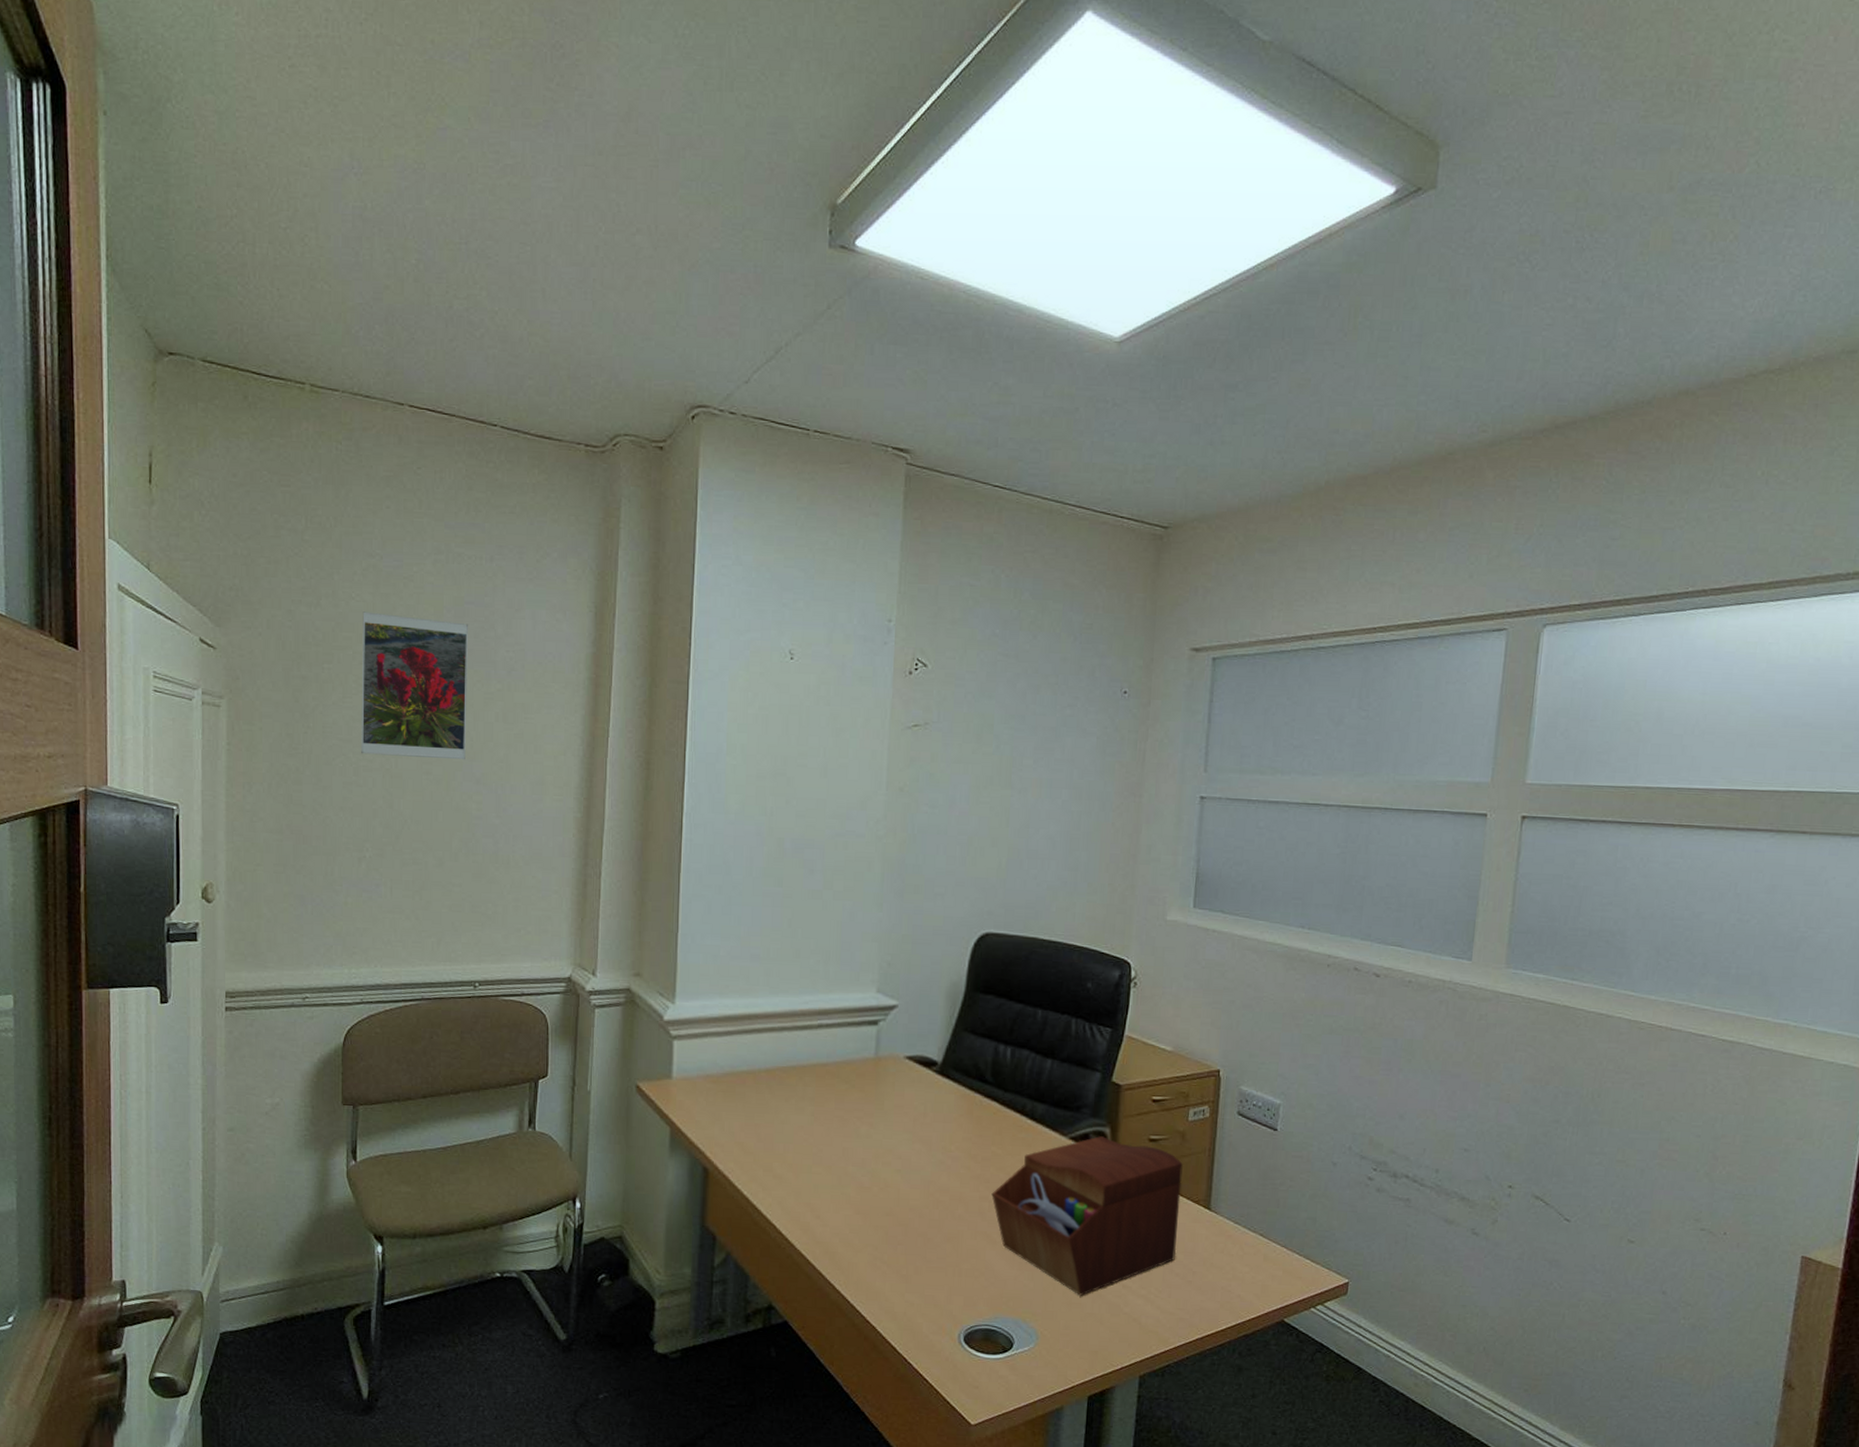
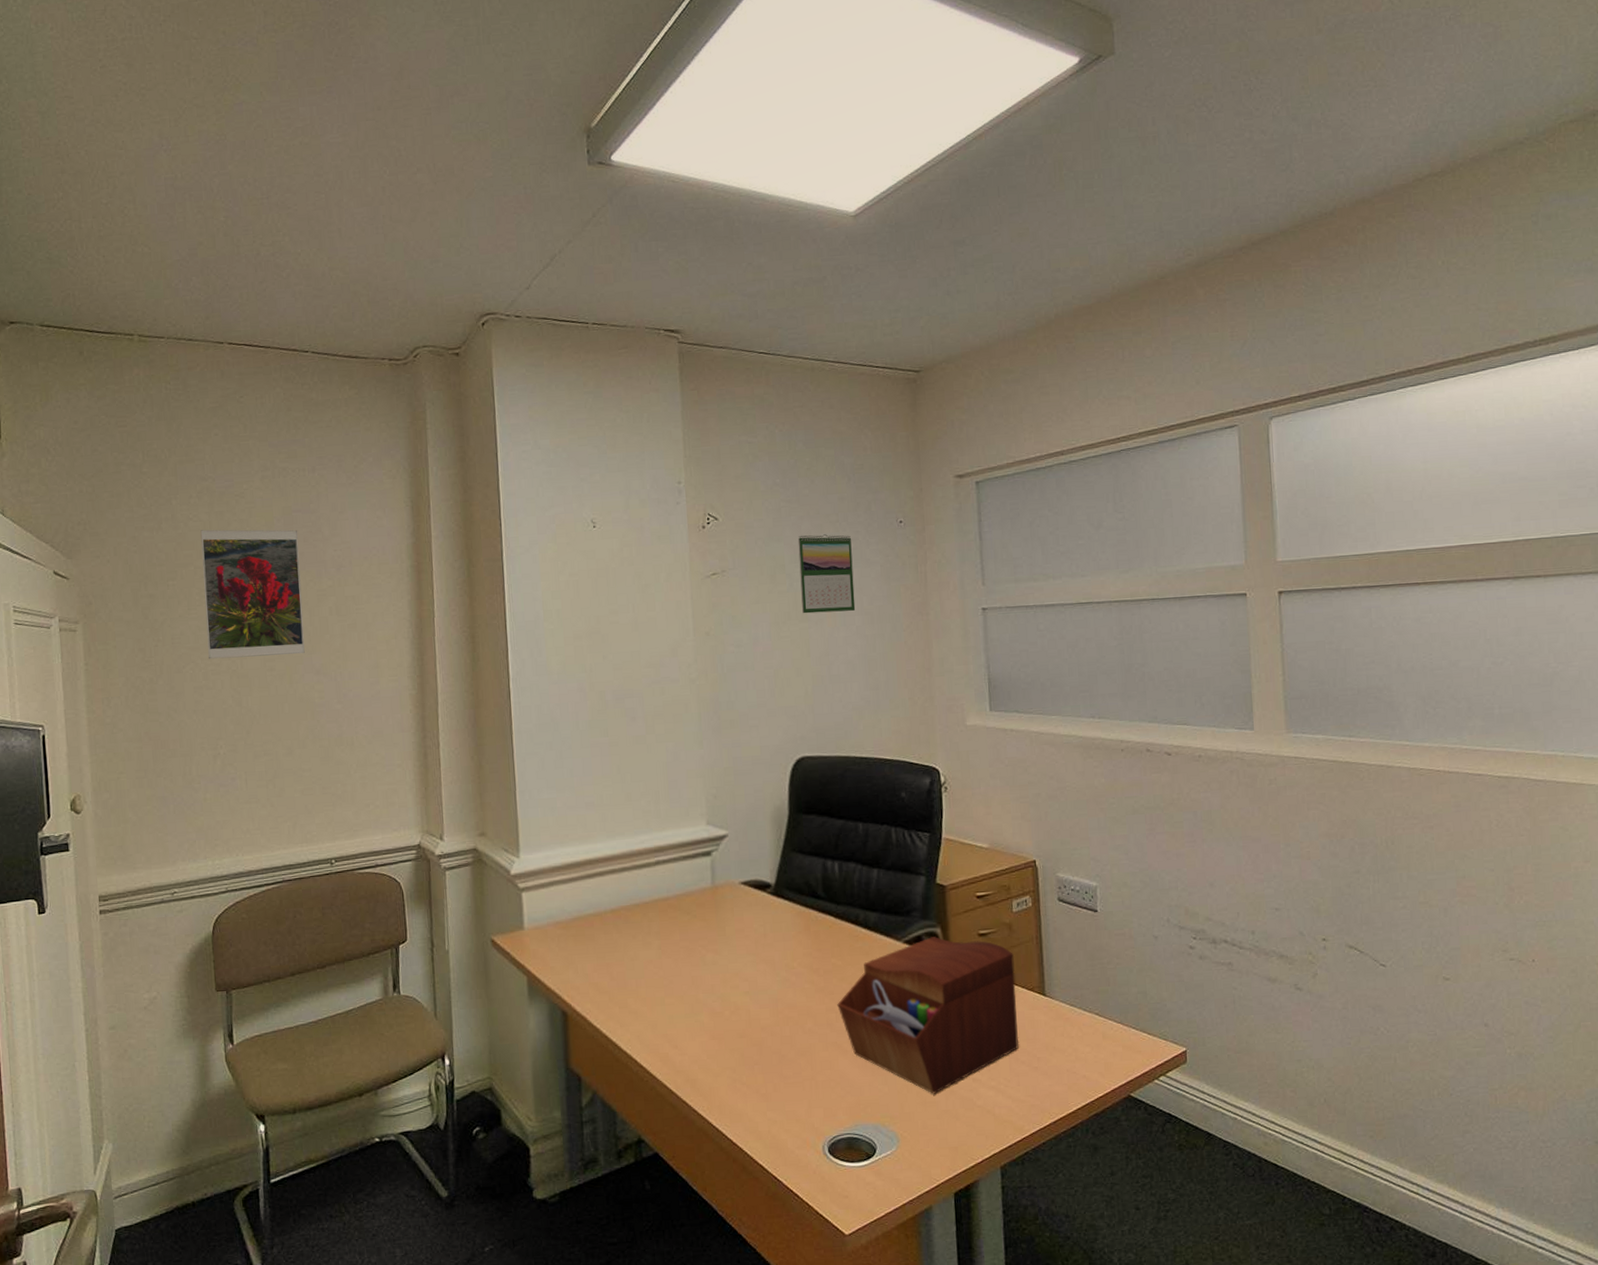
calendar: none [1006,694,1069,783] -> present [797,534,856,614]

